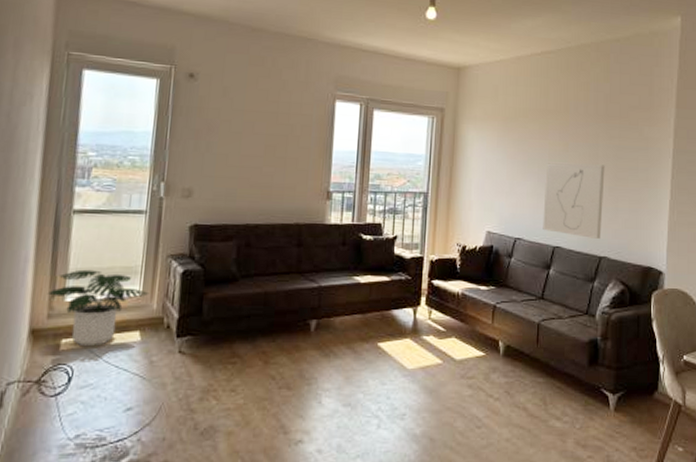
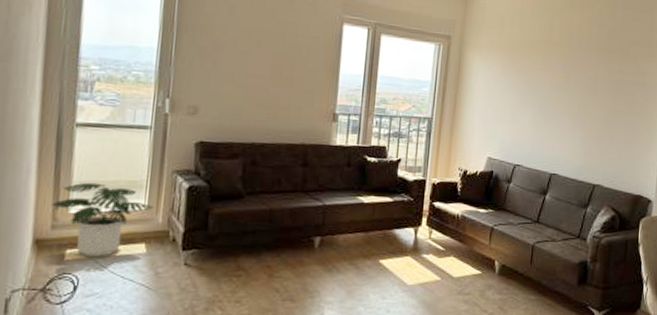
wall art: present [542,163,605,239] -> none [541,93,604,168]

